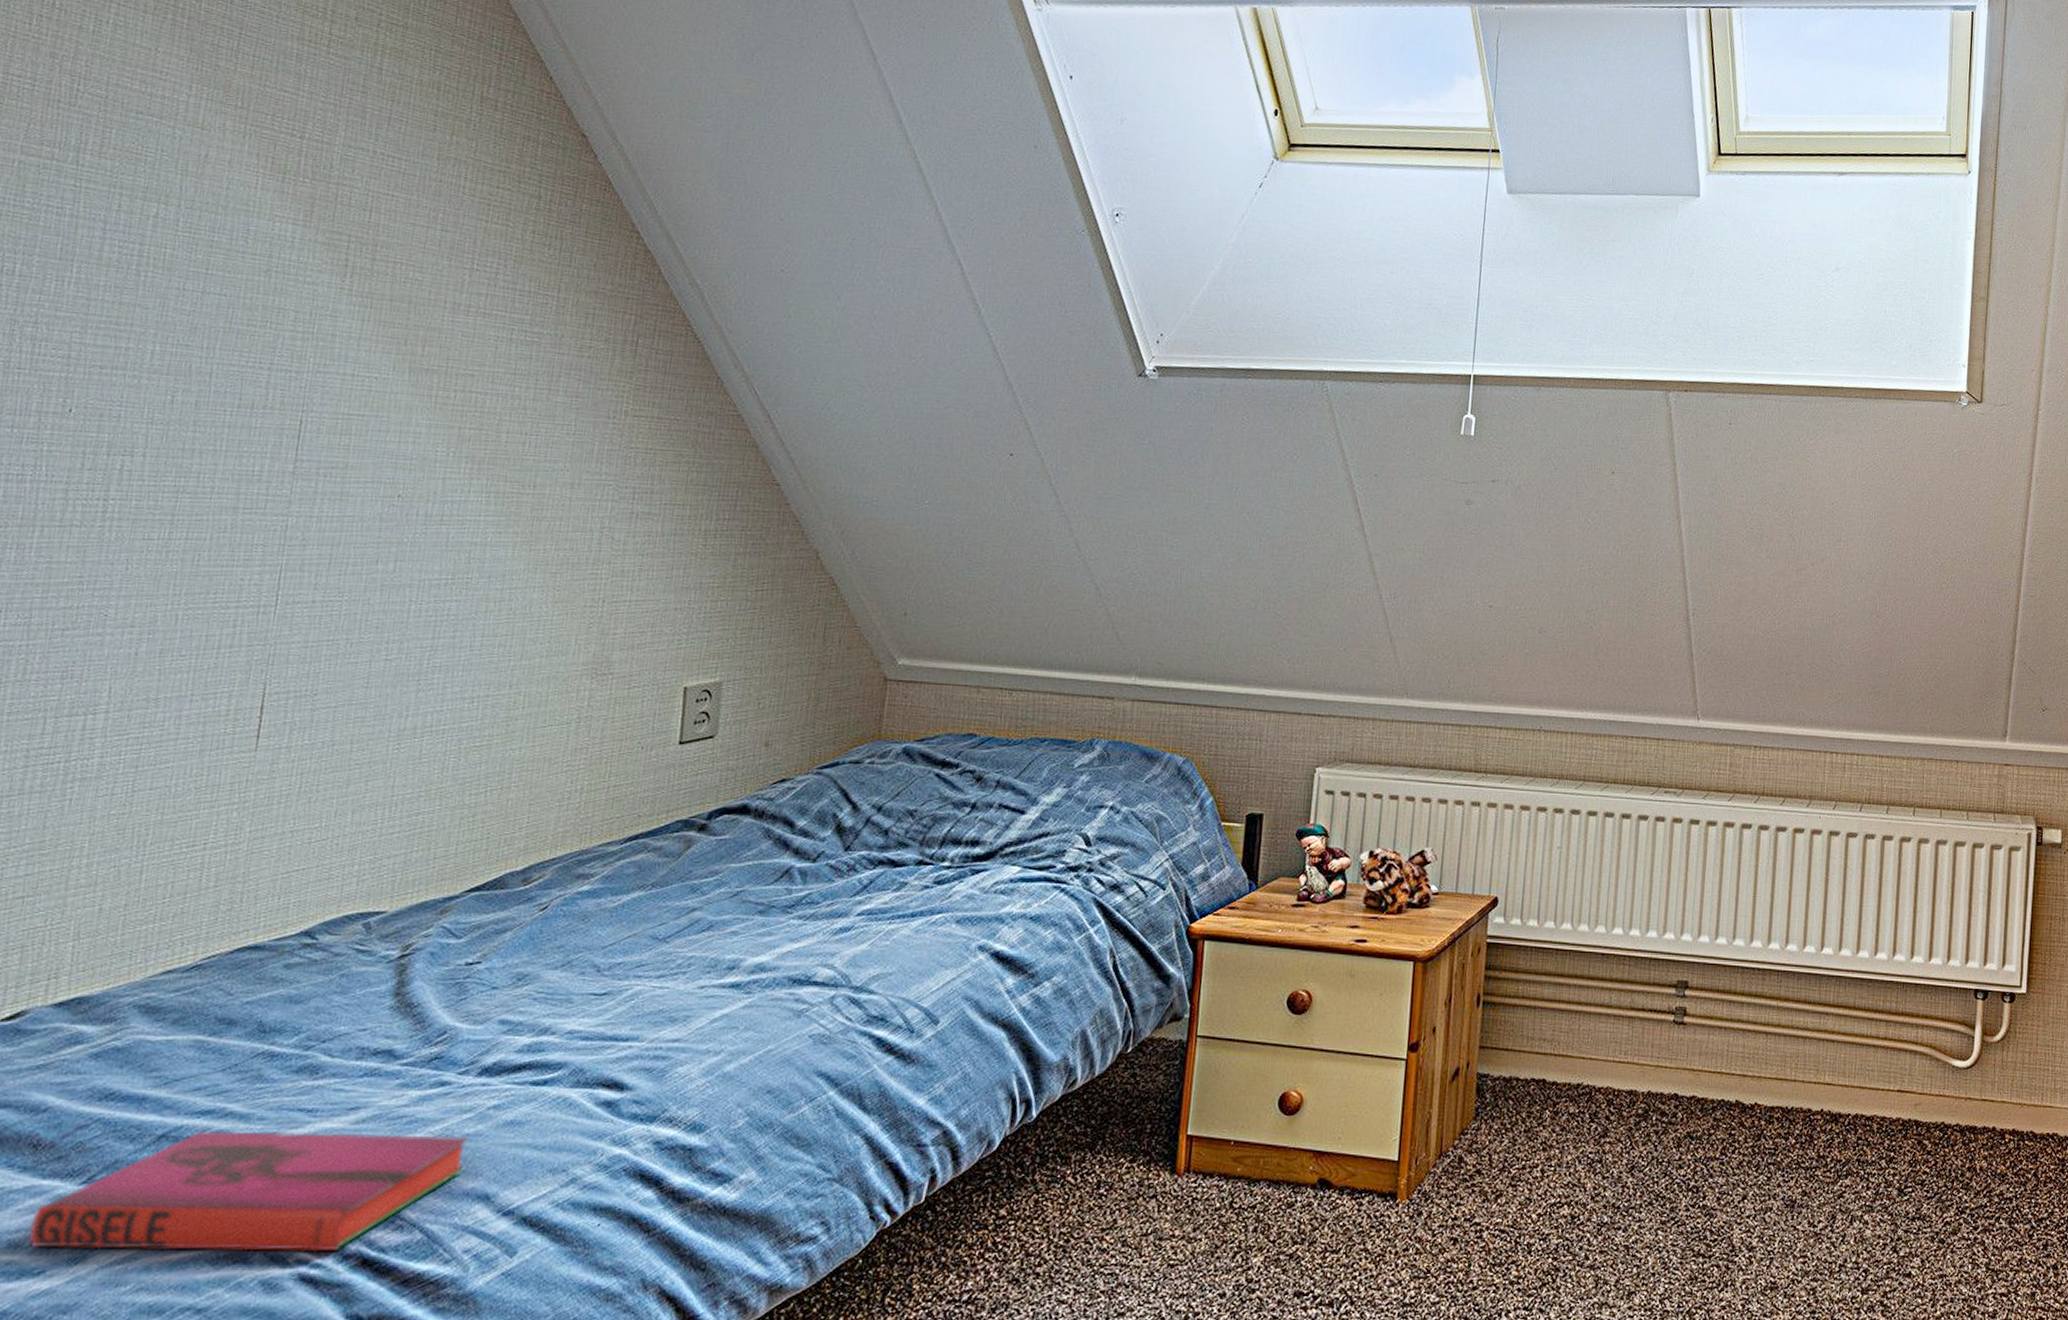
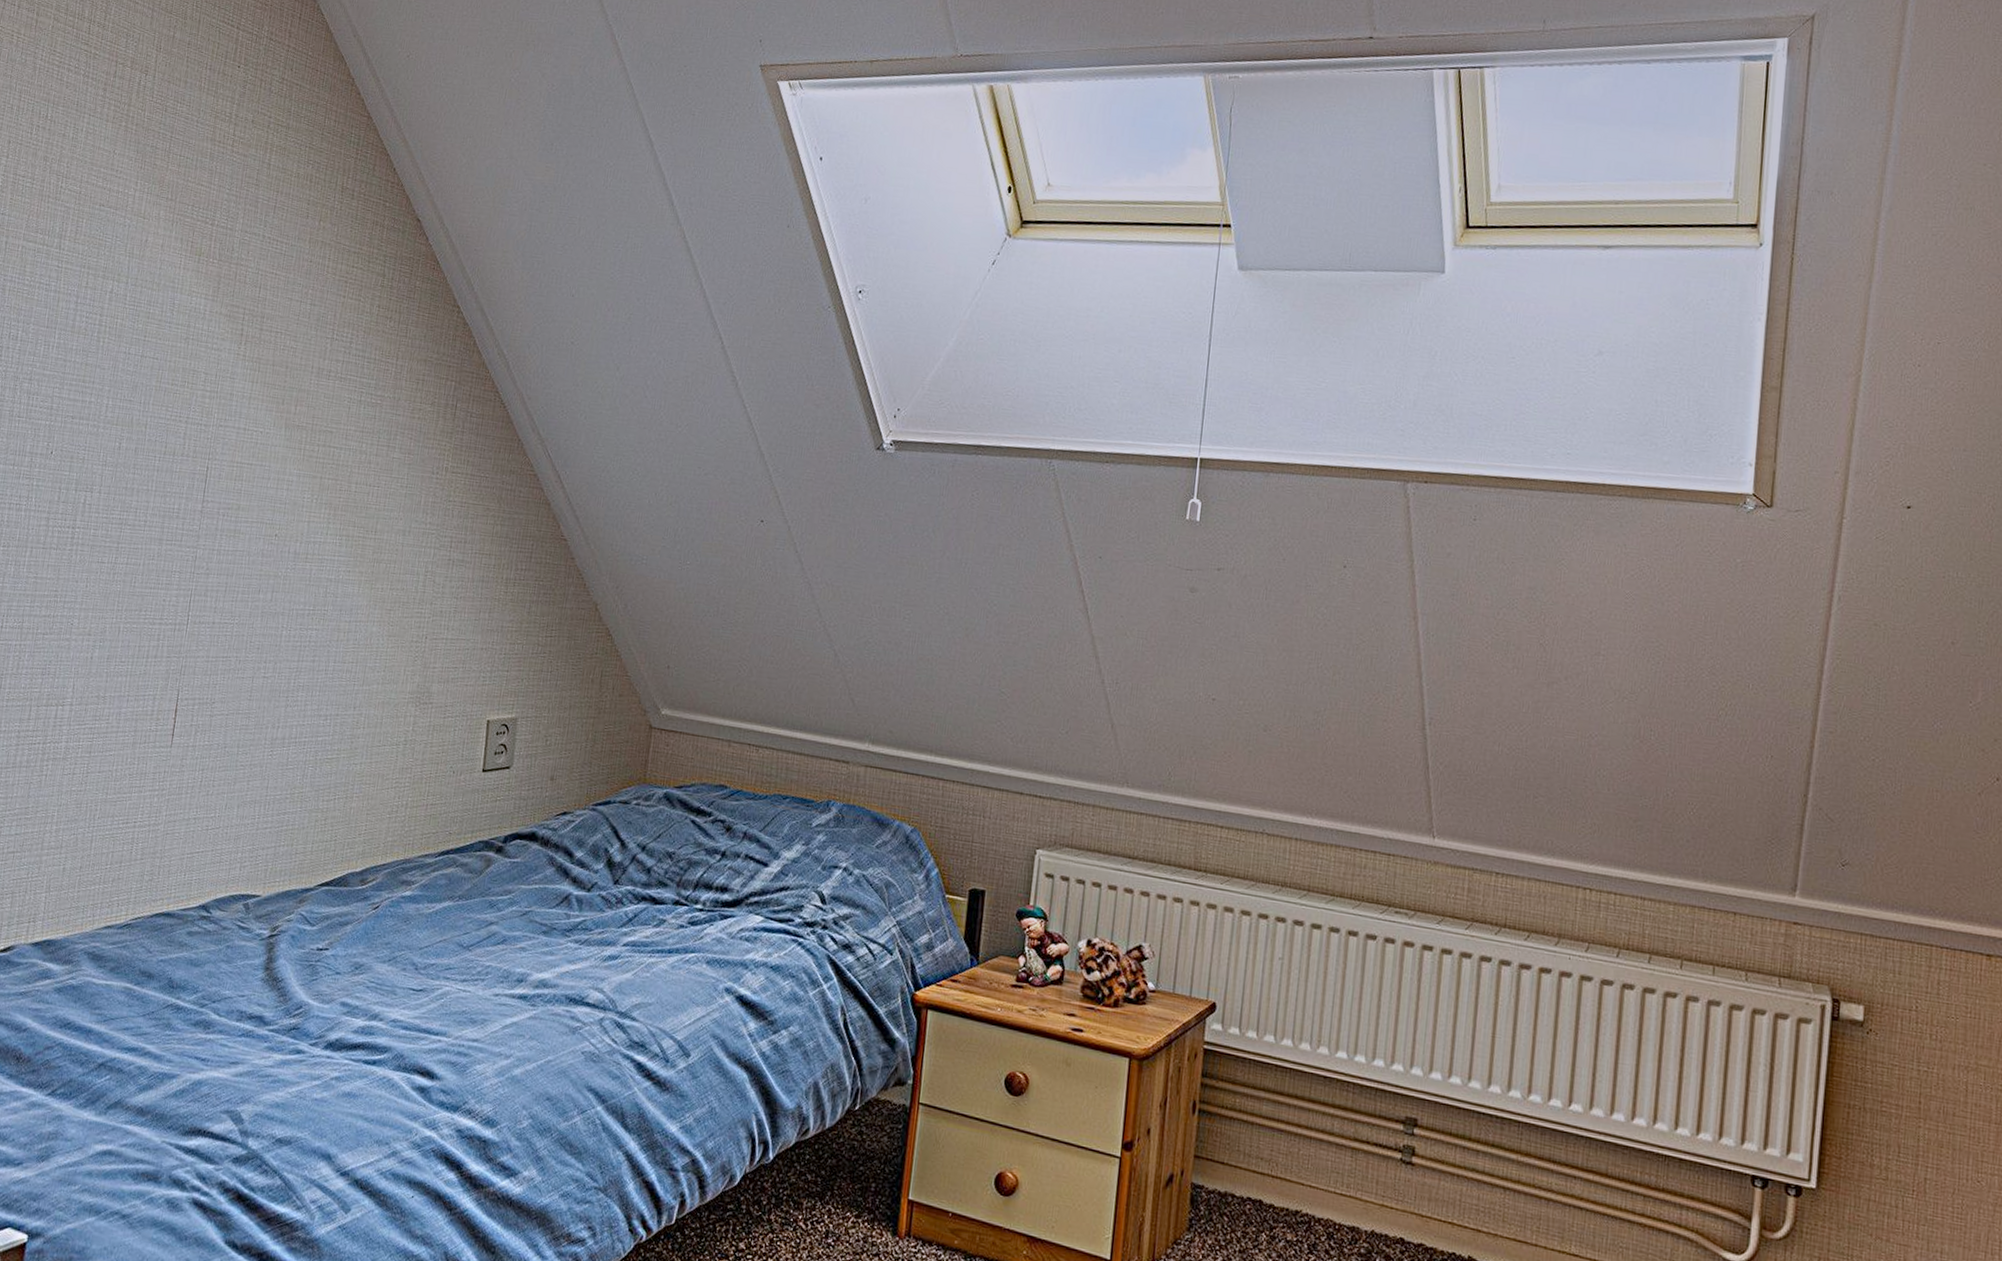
hardback book: present [29,1131,470,1252] -> none [12,1064,317,1184]

